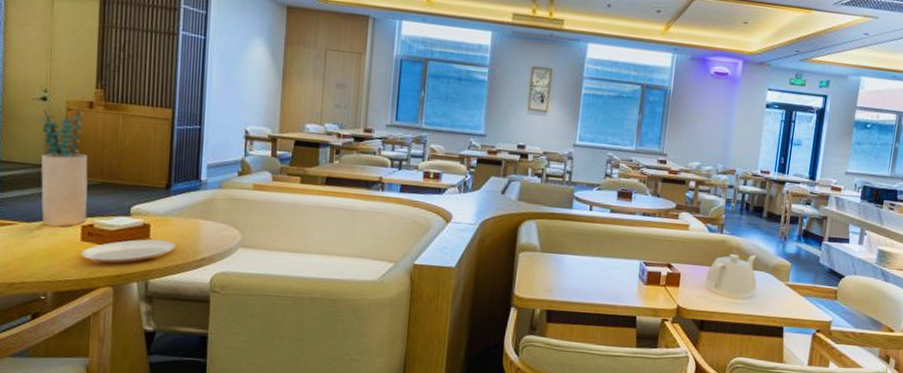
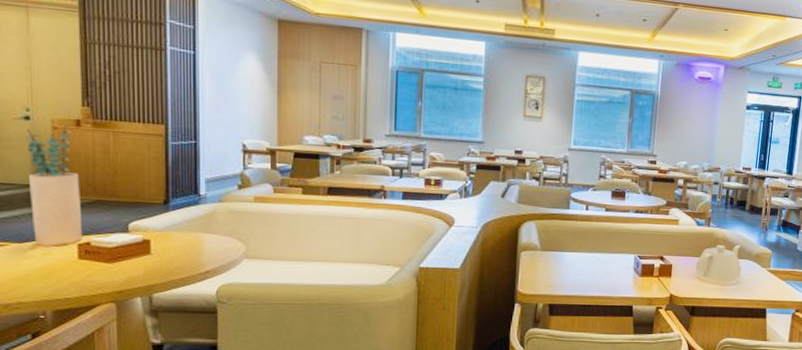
plate: present [81,239,177,264] -> none [80,254,179,280]

